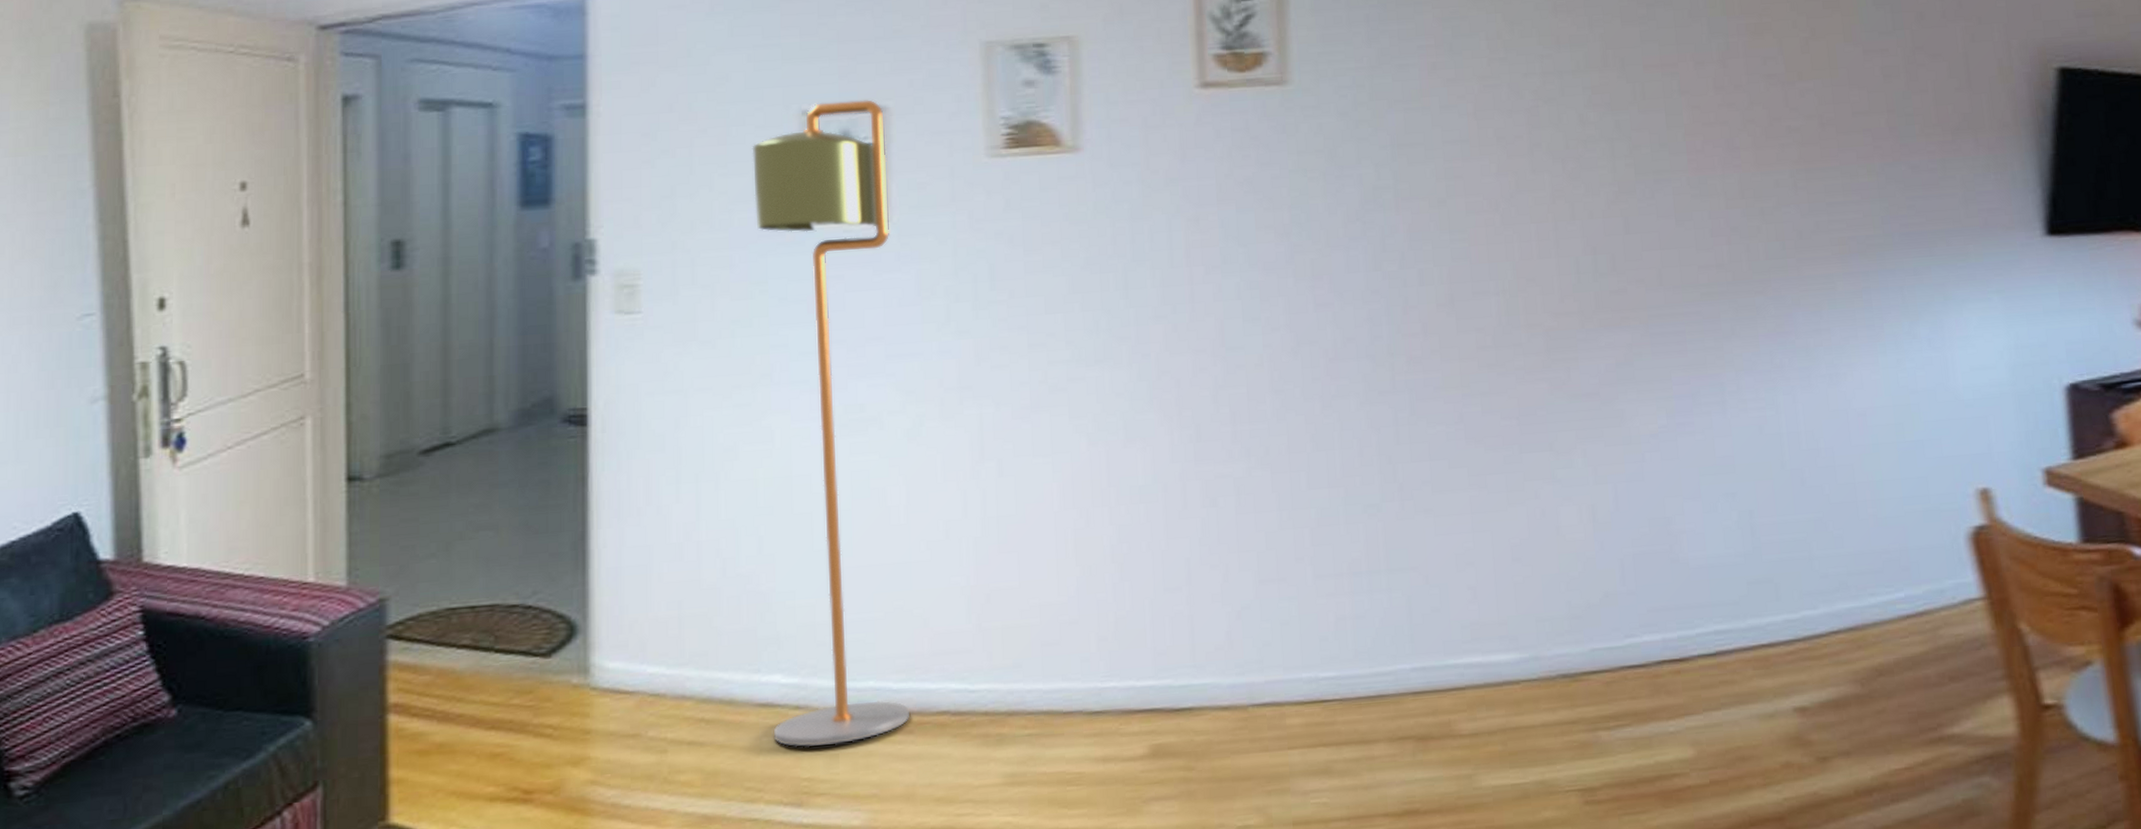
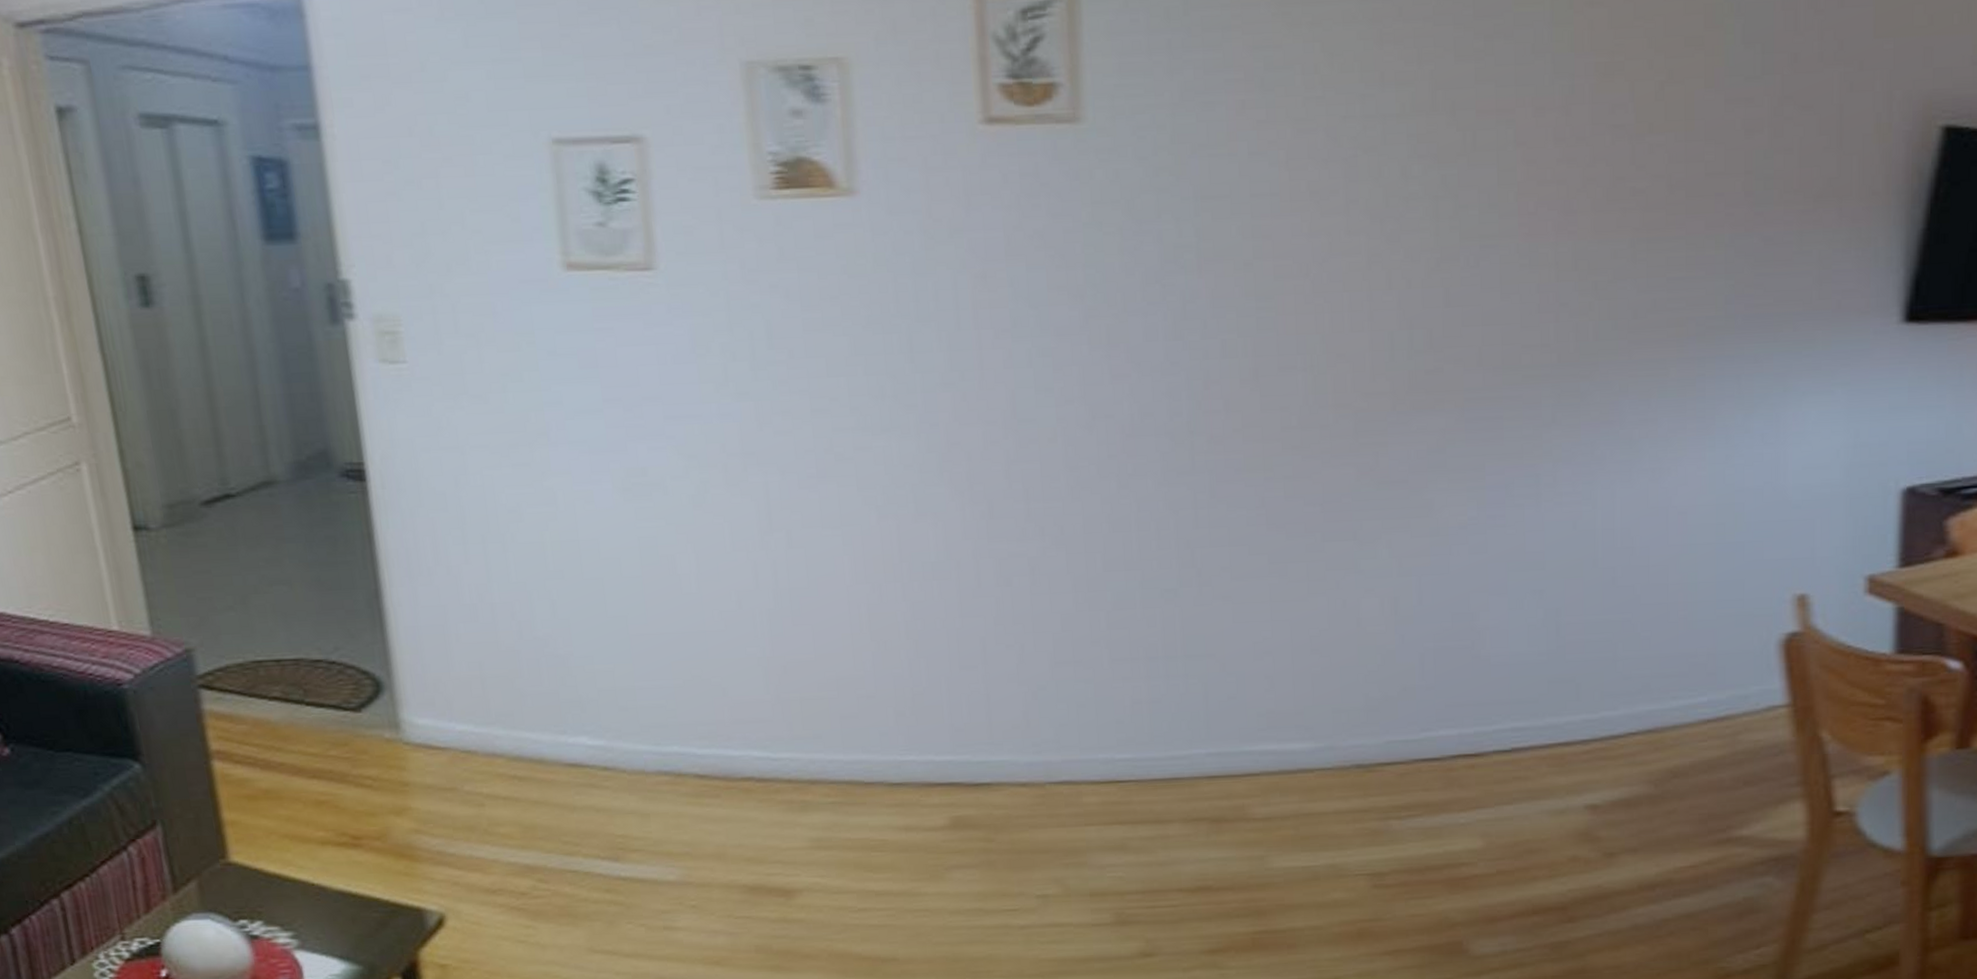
floor lamp: present [752,99,910,747] -> none [502,127,716,806]

